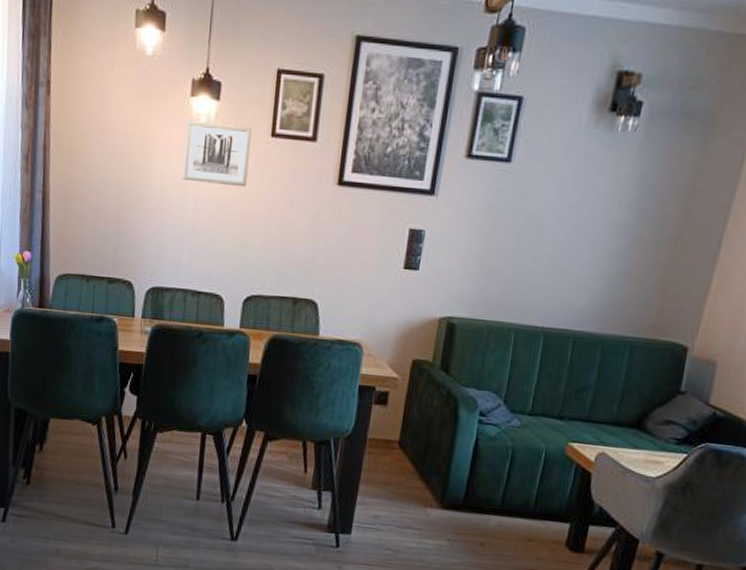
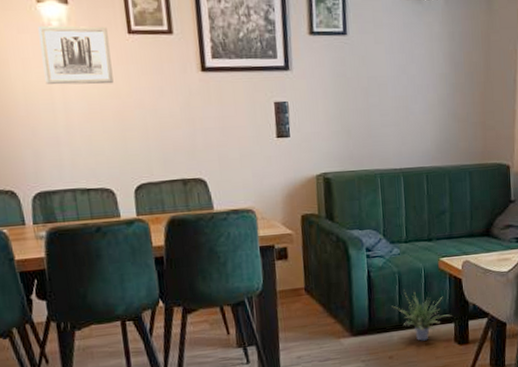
potted plant: none [496,470,569,536] -> present [392,290,452,341]

